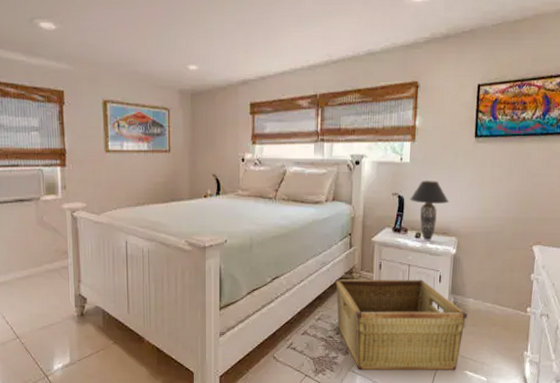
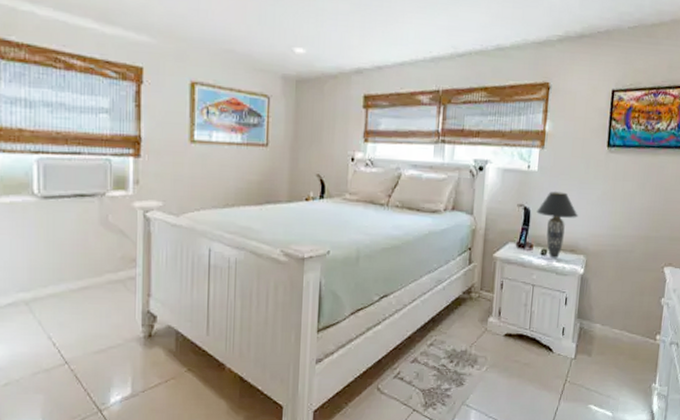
hamper: present [335,279,467,371] -> none [451,299,594,404]

